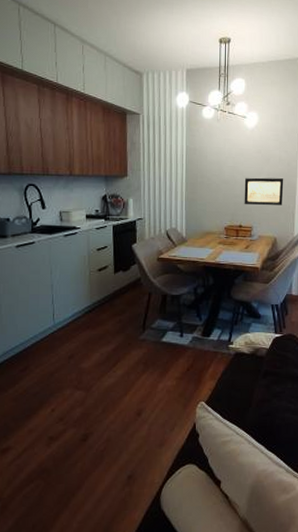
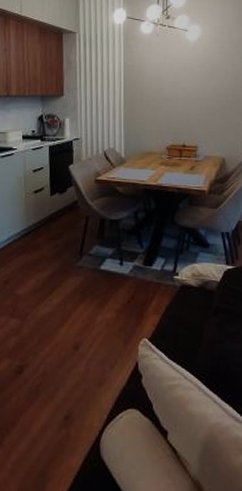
wall art: present [244,177,284,205] -> none [187,93,232,123]

